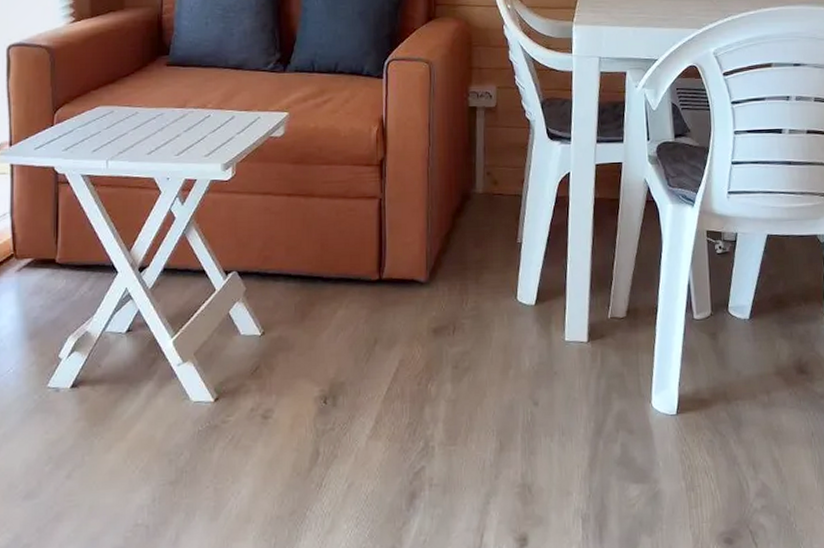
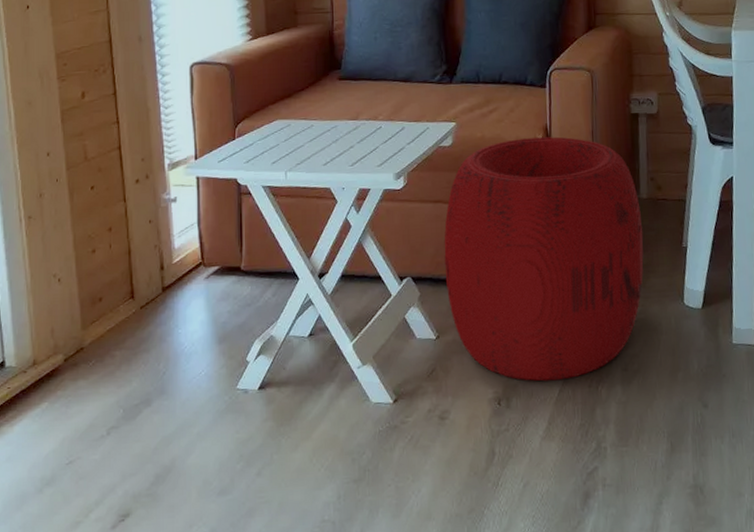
pouf: none [272,129,478,379] -> present [444,136,644,382]

